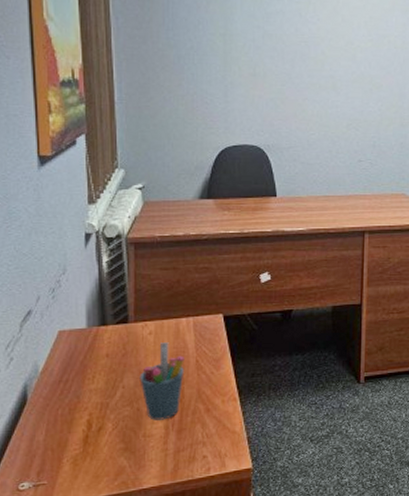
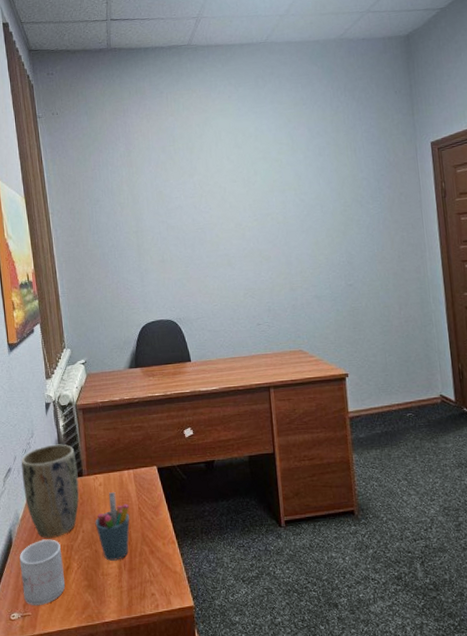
mug: none [35,396,94,473] -> present [19,539,65,605]
plant pot: none [46,283,122,395] -> present [21,444,79,538]

